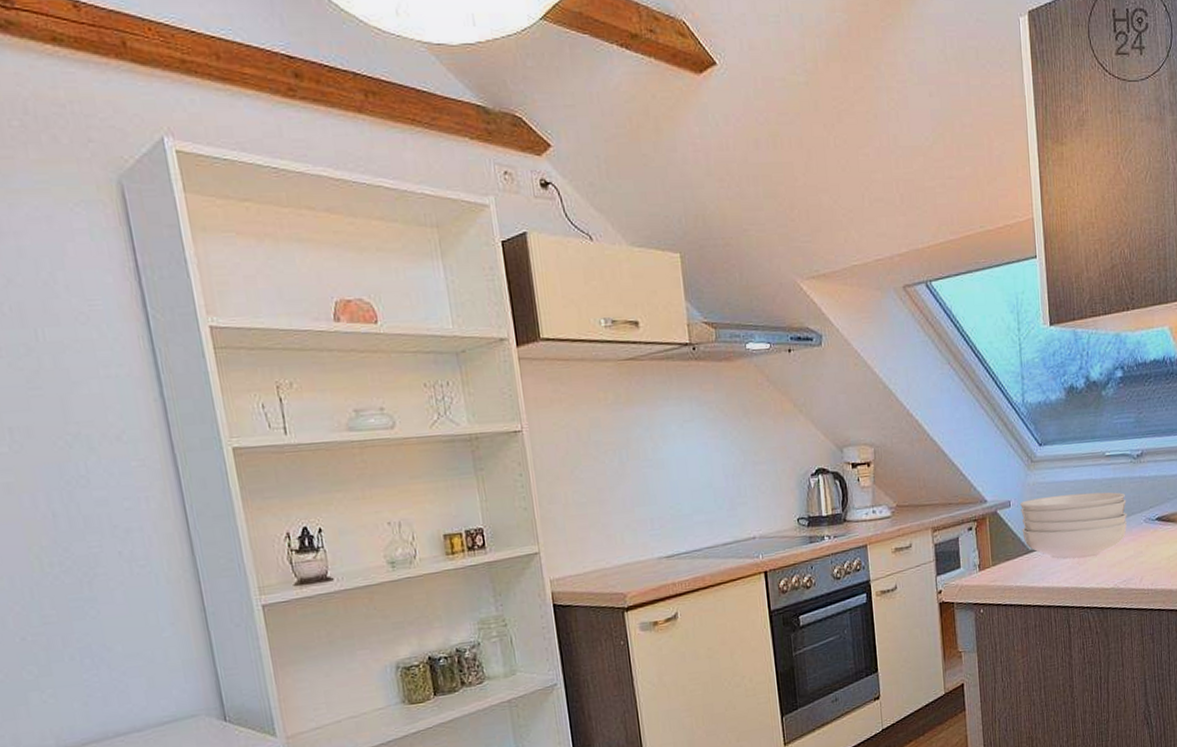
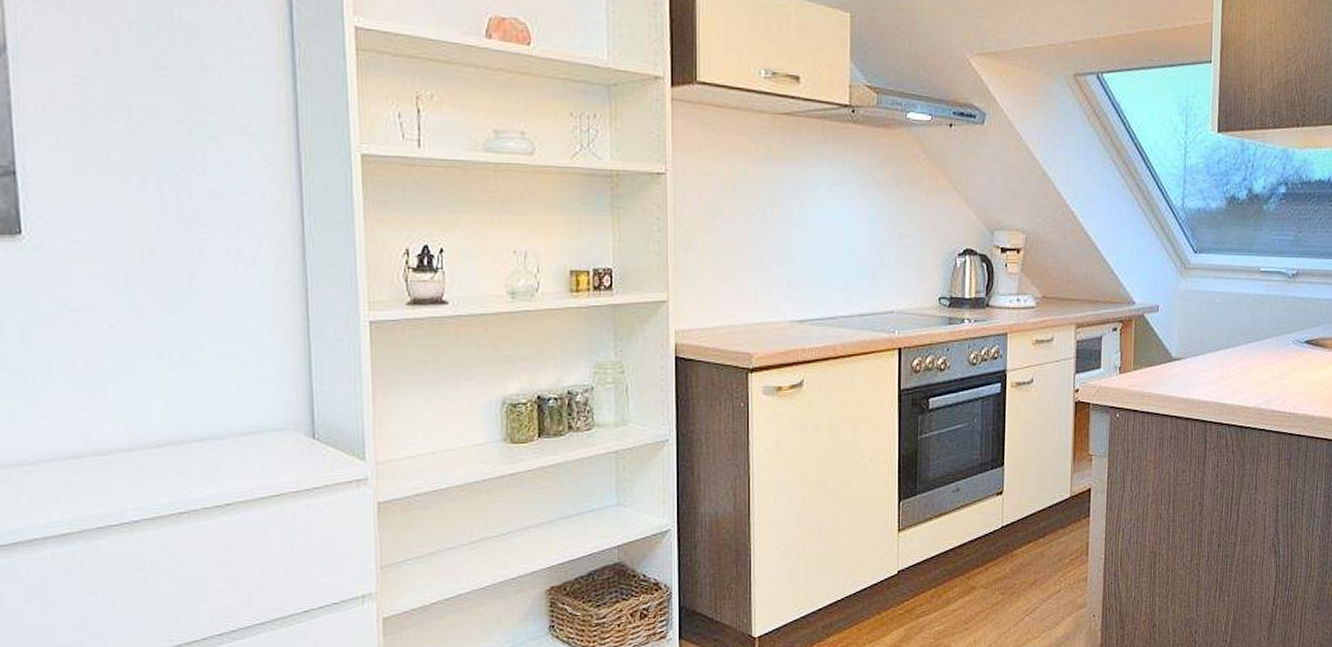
bowl: present [1019,492,1128,559] -> none [1167,306,1277,373]

